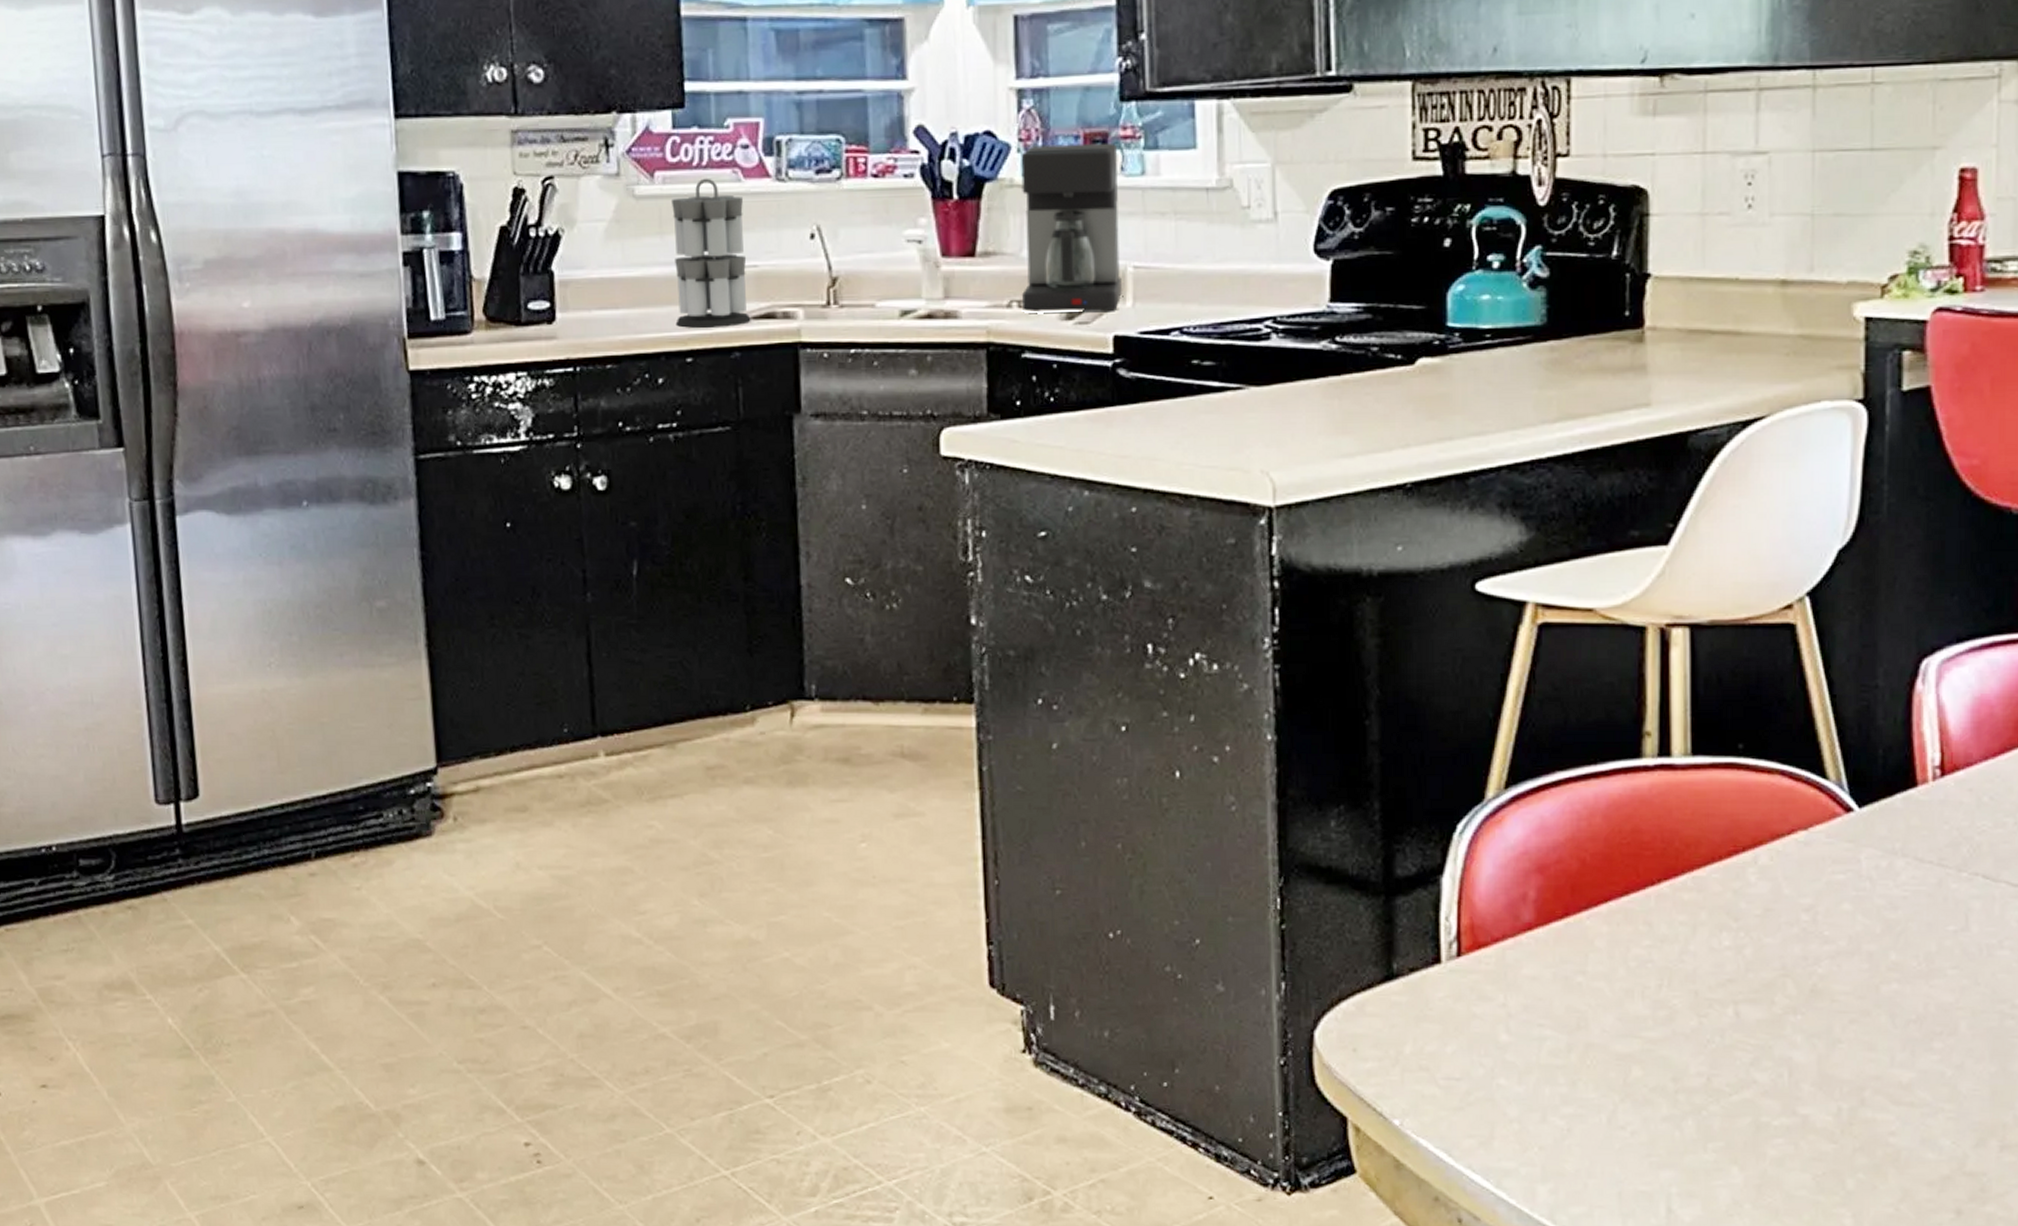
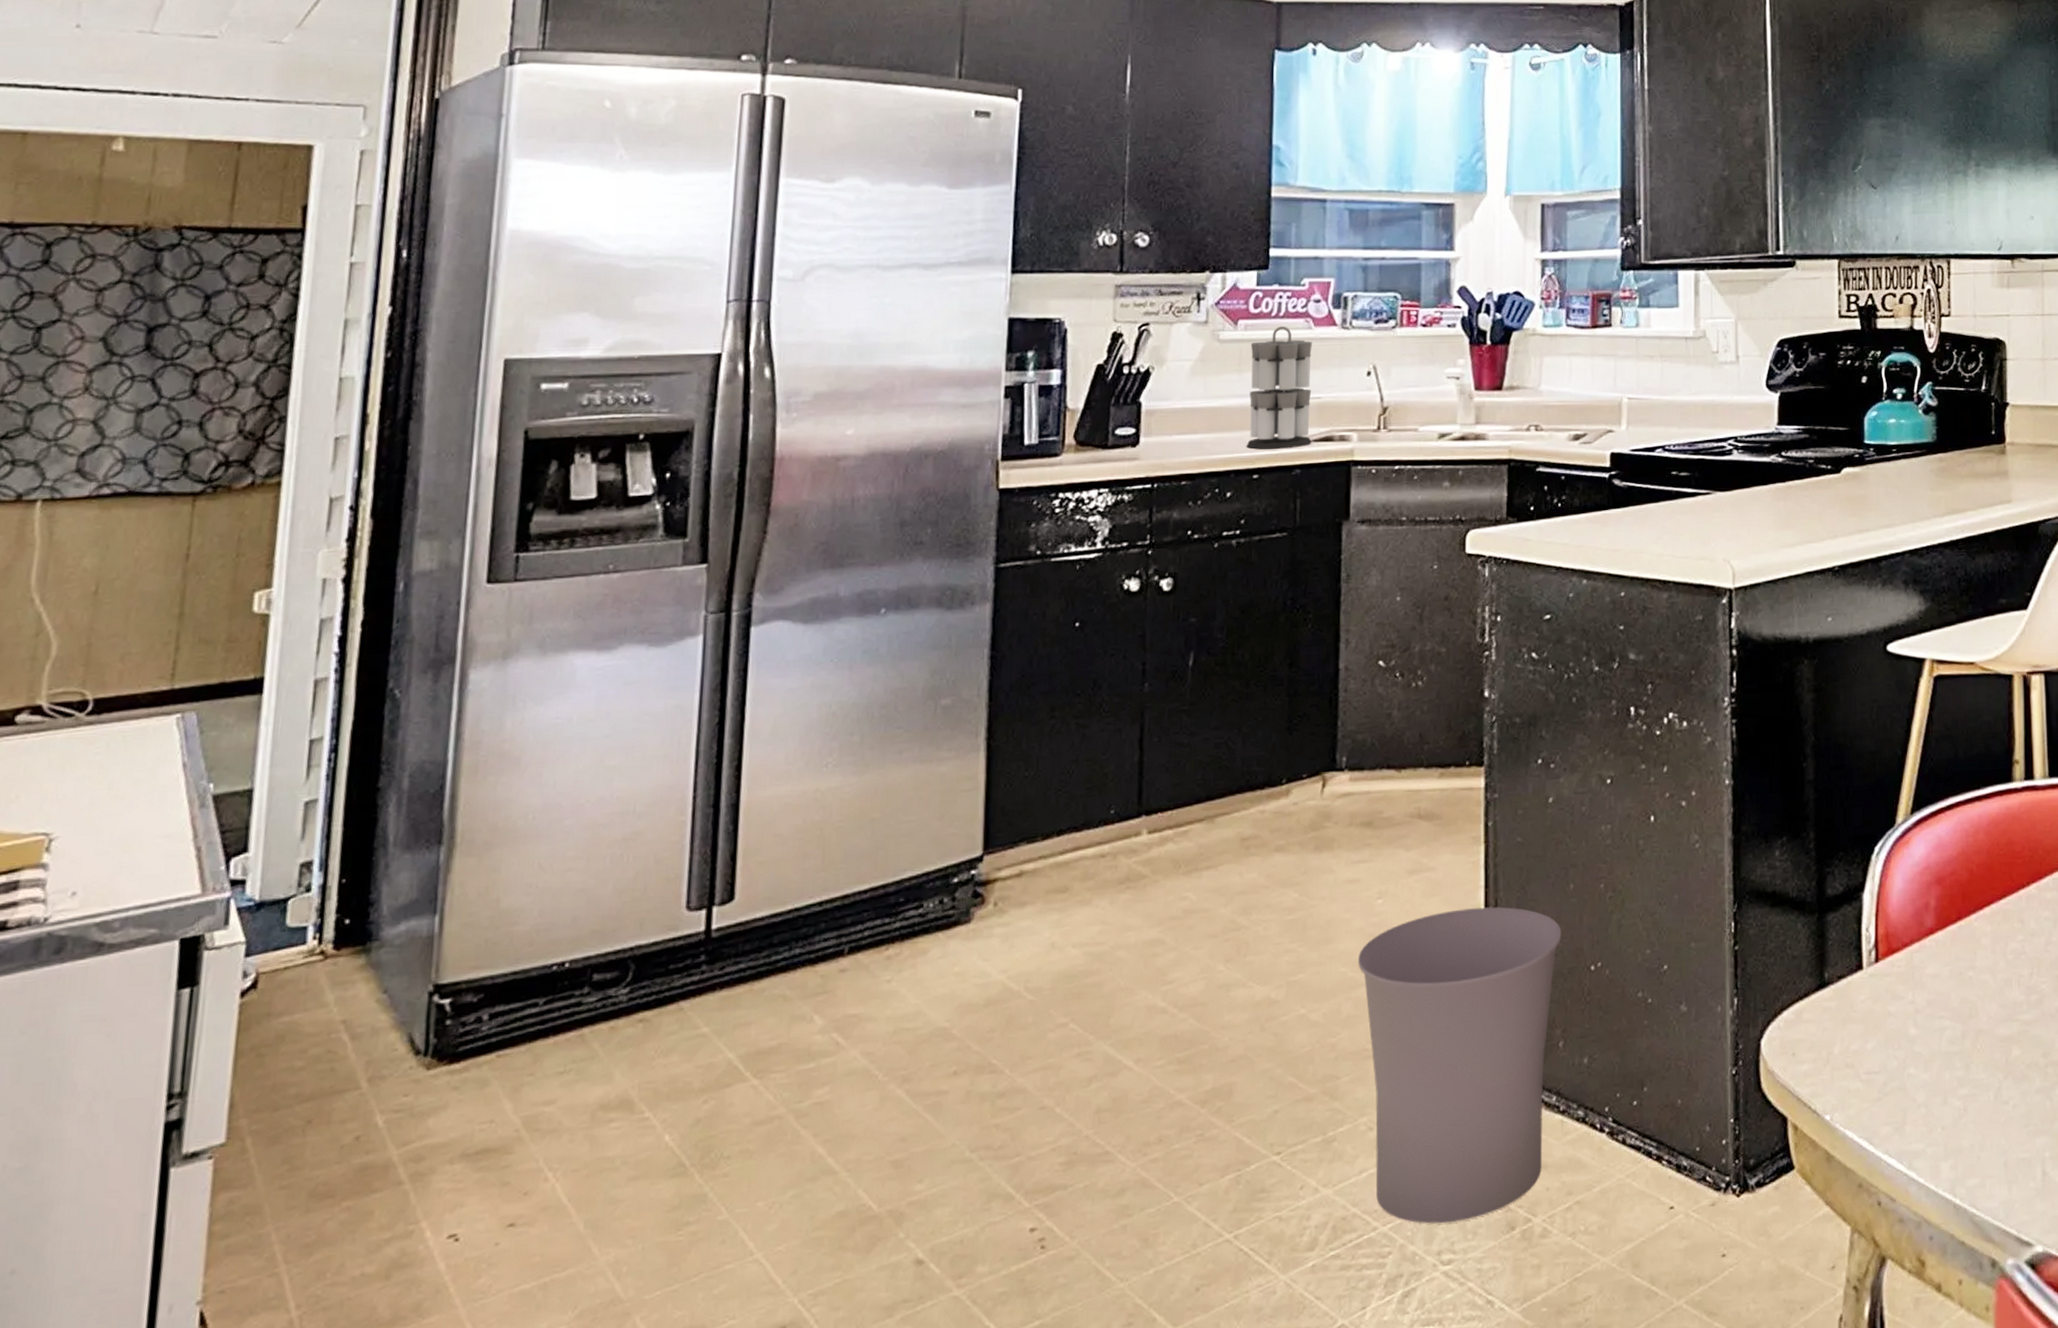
waste bin: none [843,860,1073,1185] -> present [1358,907,1562,1224]
coffee maker: present [1021,142,1122,313] -> none [1539,302,1618,435]

